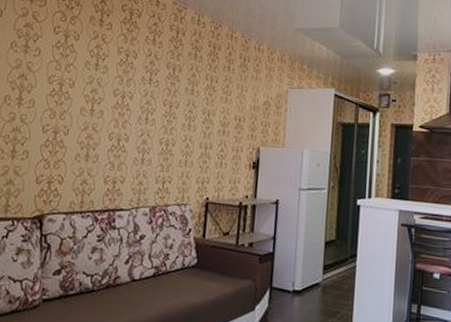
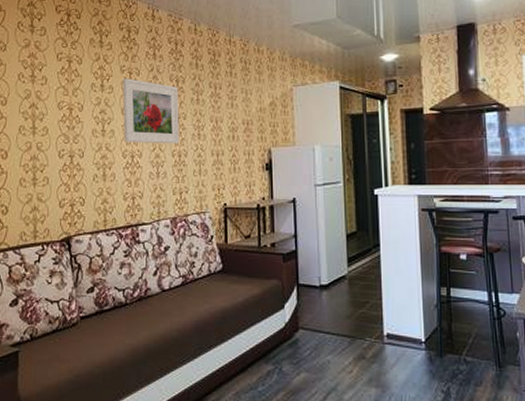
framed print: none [111,60,174,133] -> present [122,78,180,144]

